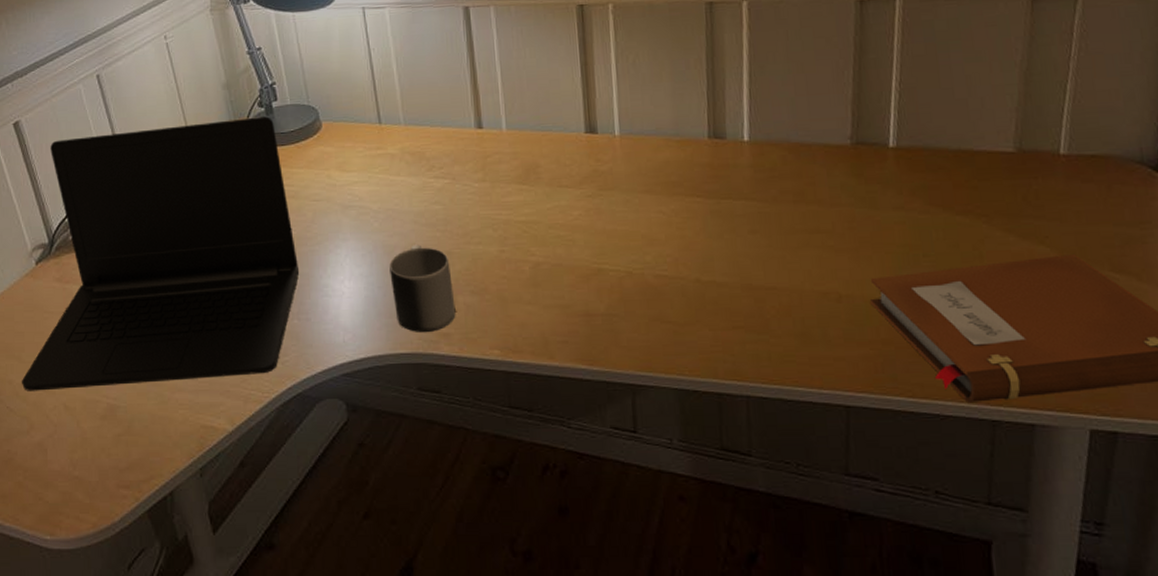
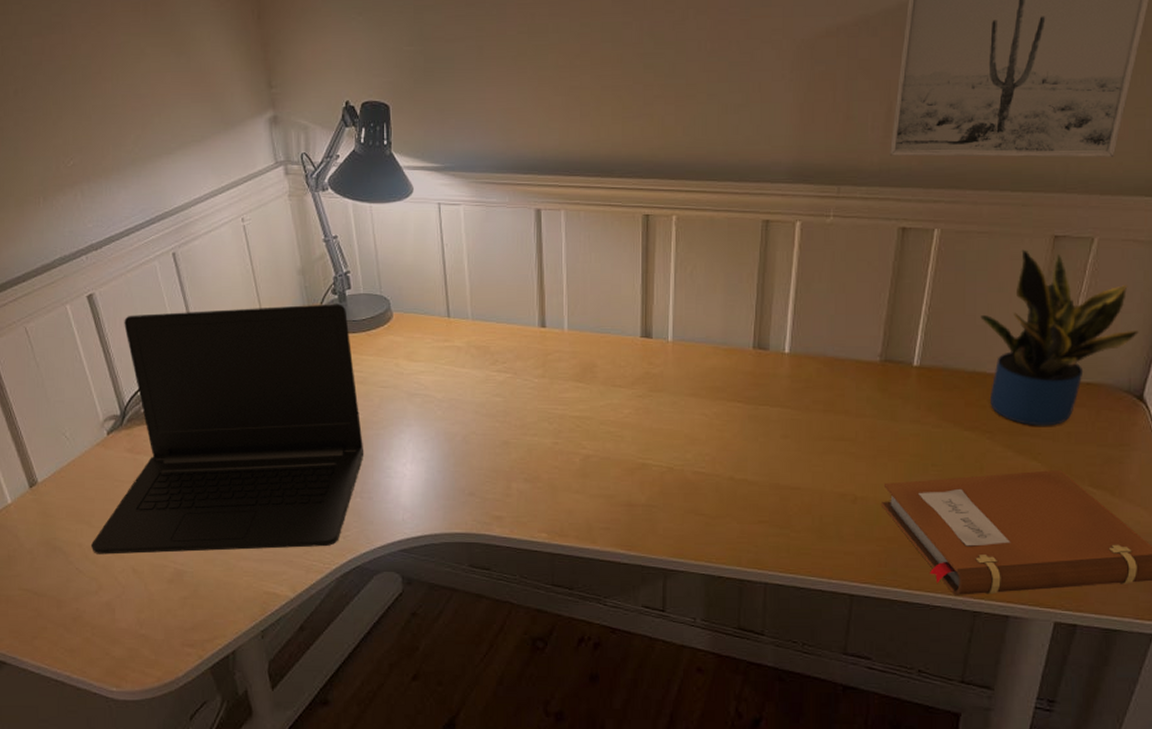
mug: present [389,244,456,332] -> none [450,433,509,514]
potted plant: none [959,14,1144,206] -> present [980,249,1139,426]

